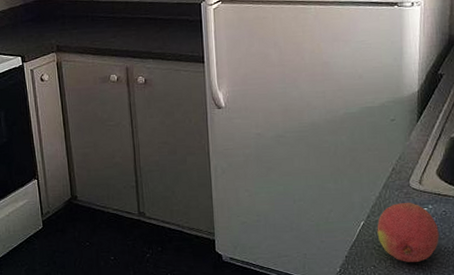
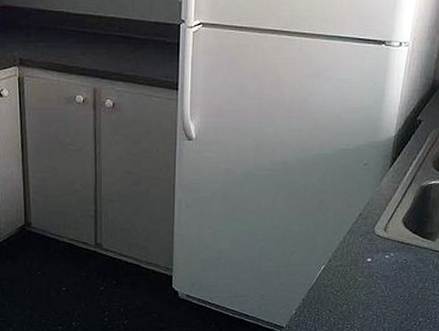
fruit: present [377,202,439,262] -> none [336,248,397,308]

